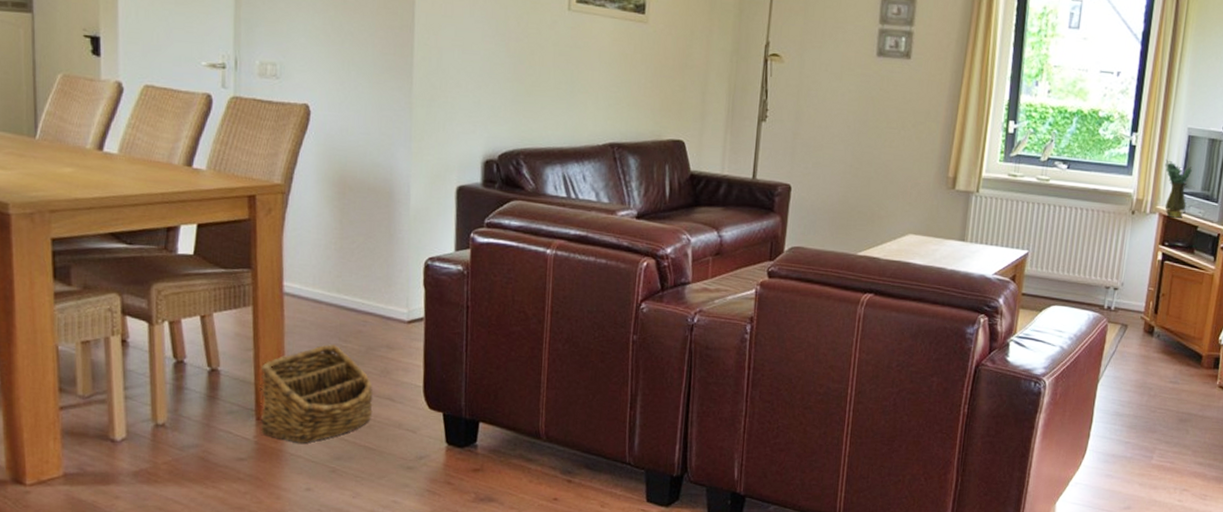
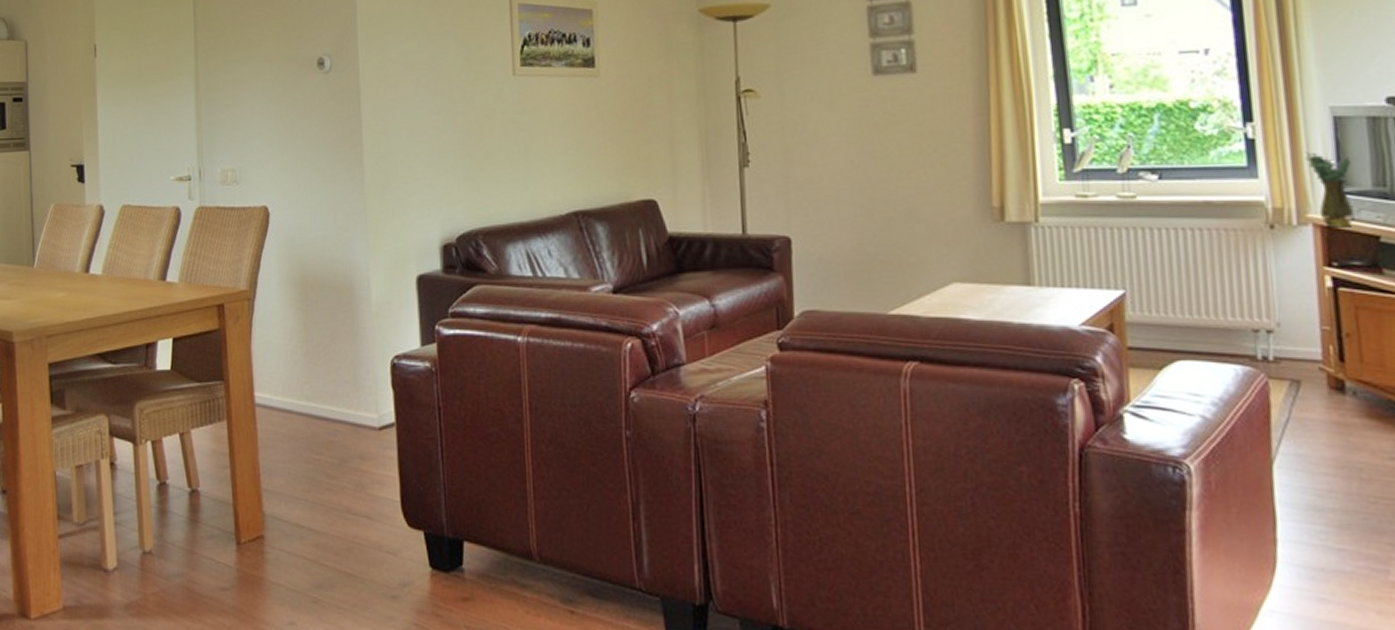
basket: present [260,343,373,443] -> none [238,457,351,570]

